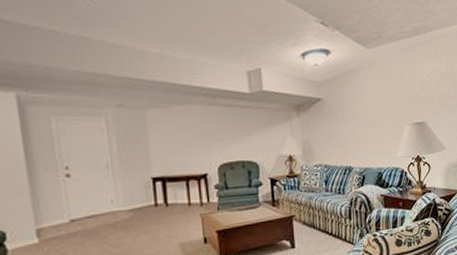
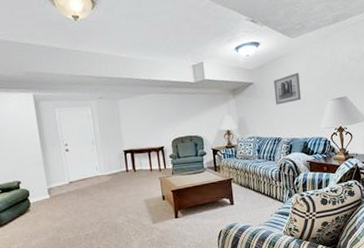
wall art: none [346,89,377,128] -> present [274,72,302,105]

